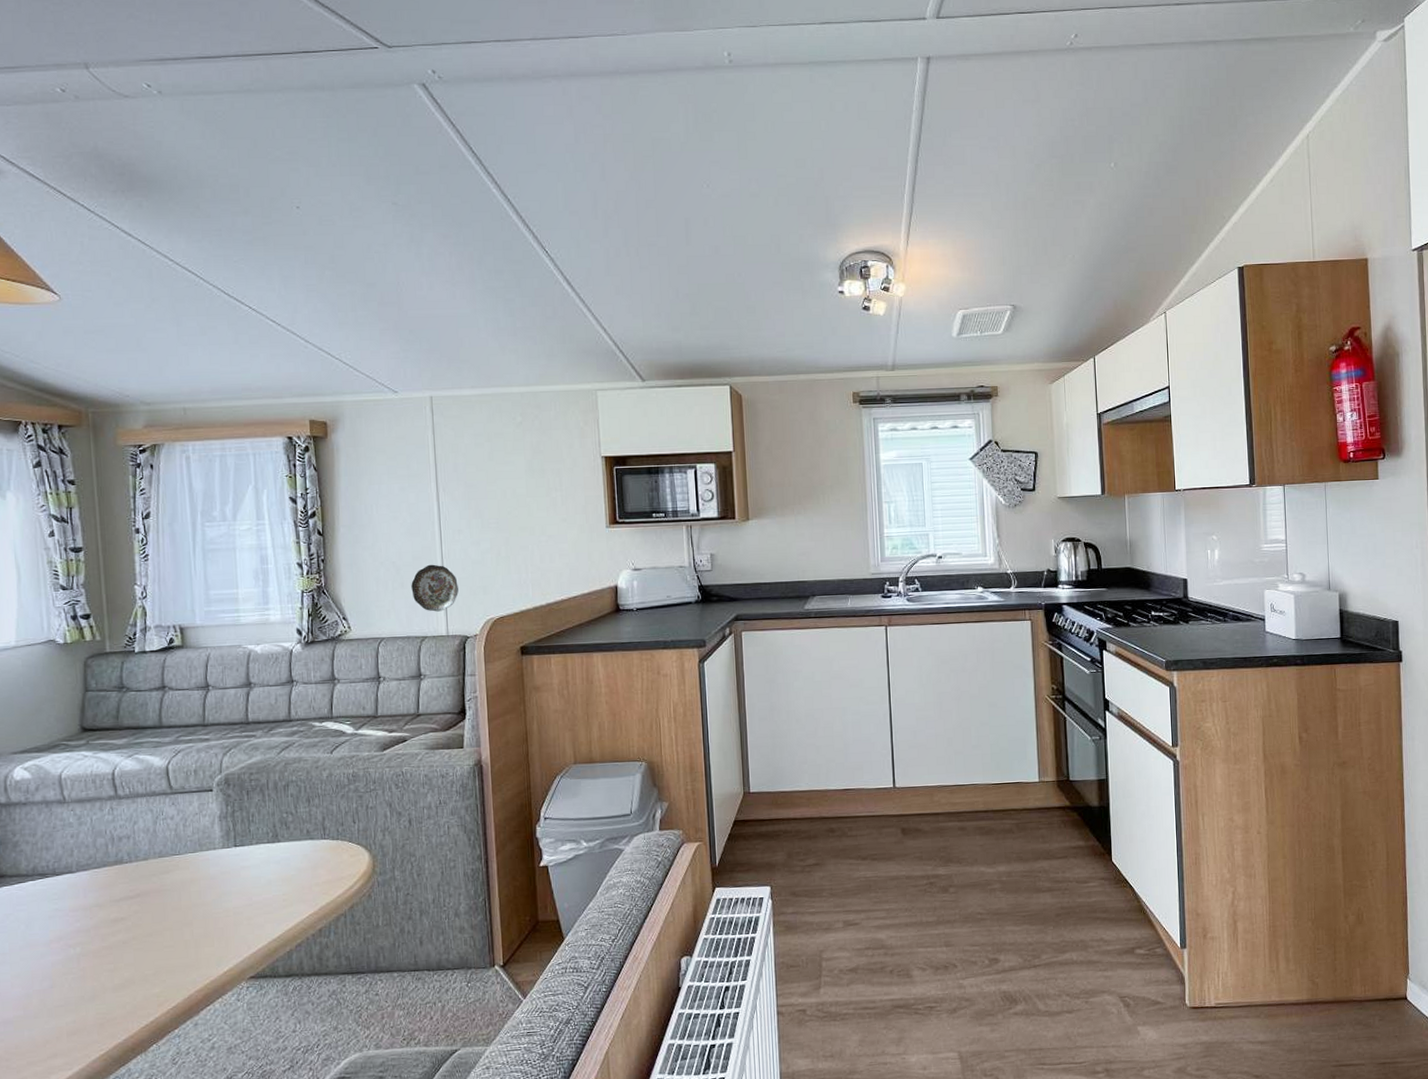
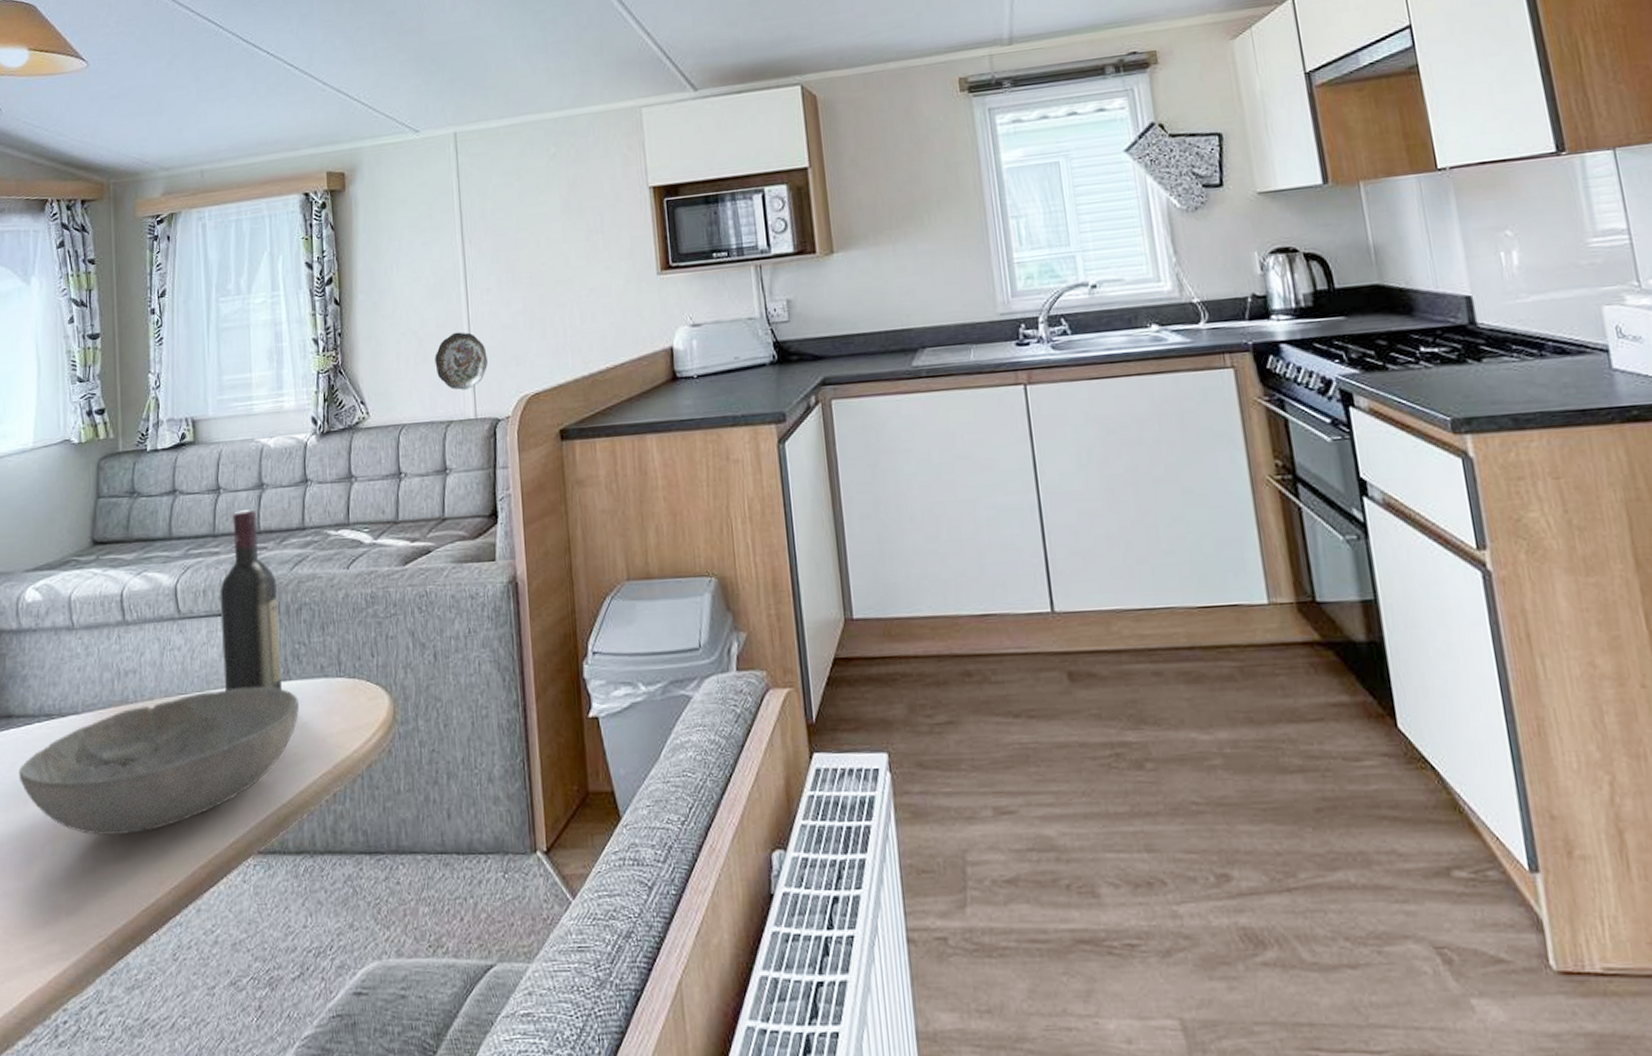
bowl: none [13,848,287,971] -> present [18,687,299,837]
wine bottle: none [210,704,271,852] -> present [219,509,282,691]

